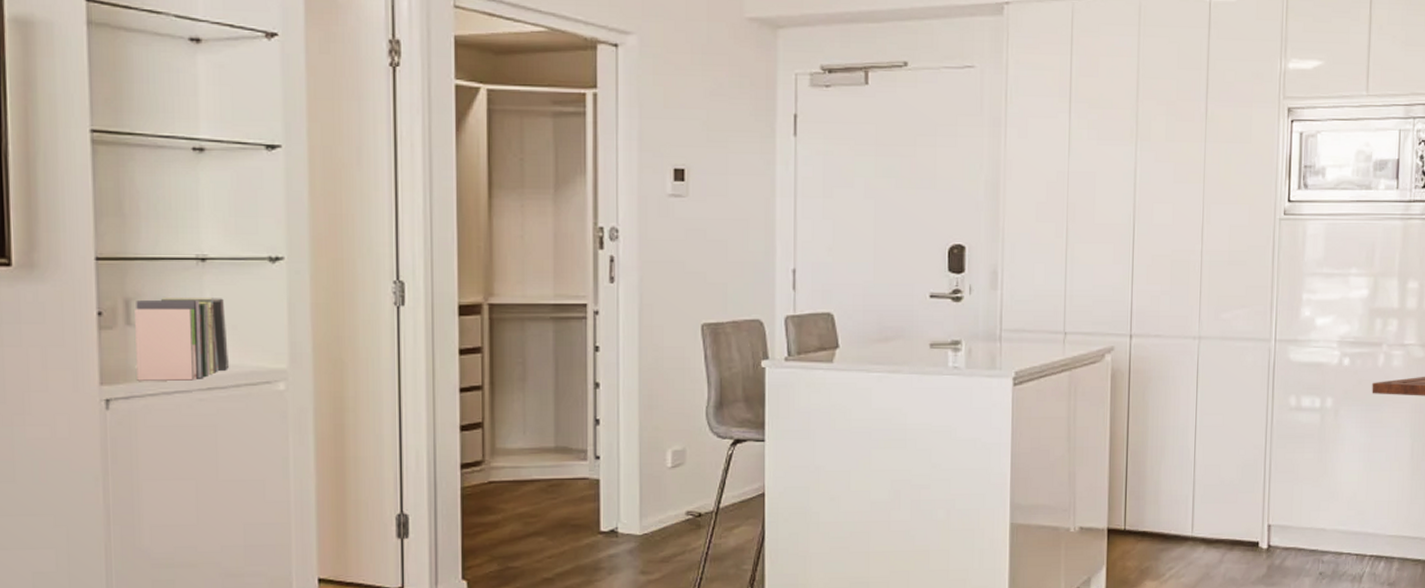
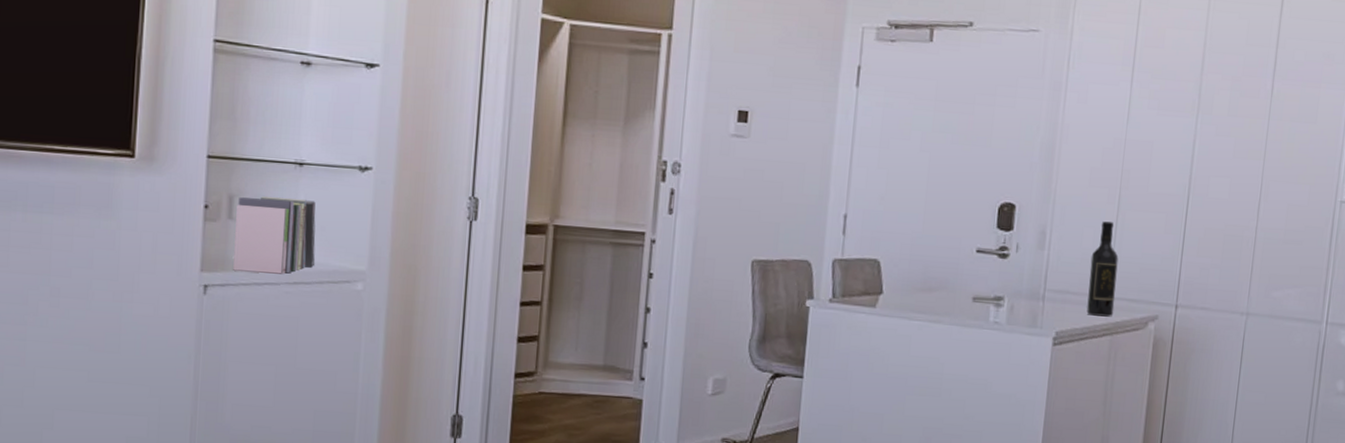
wine bottle: none [1043,256,1071,352] -> present [1086,221,1119,317]

